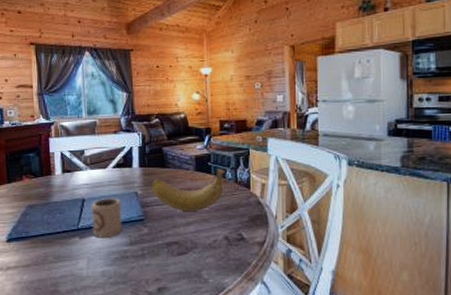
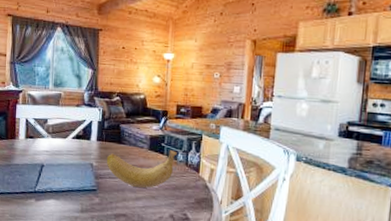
cup: present [90,198,122,238] -> none [47,165,77,203]

